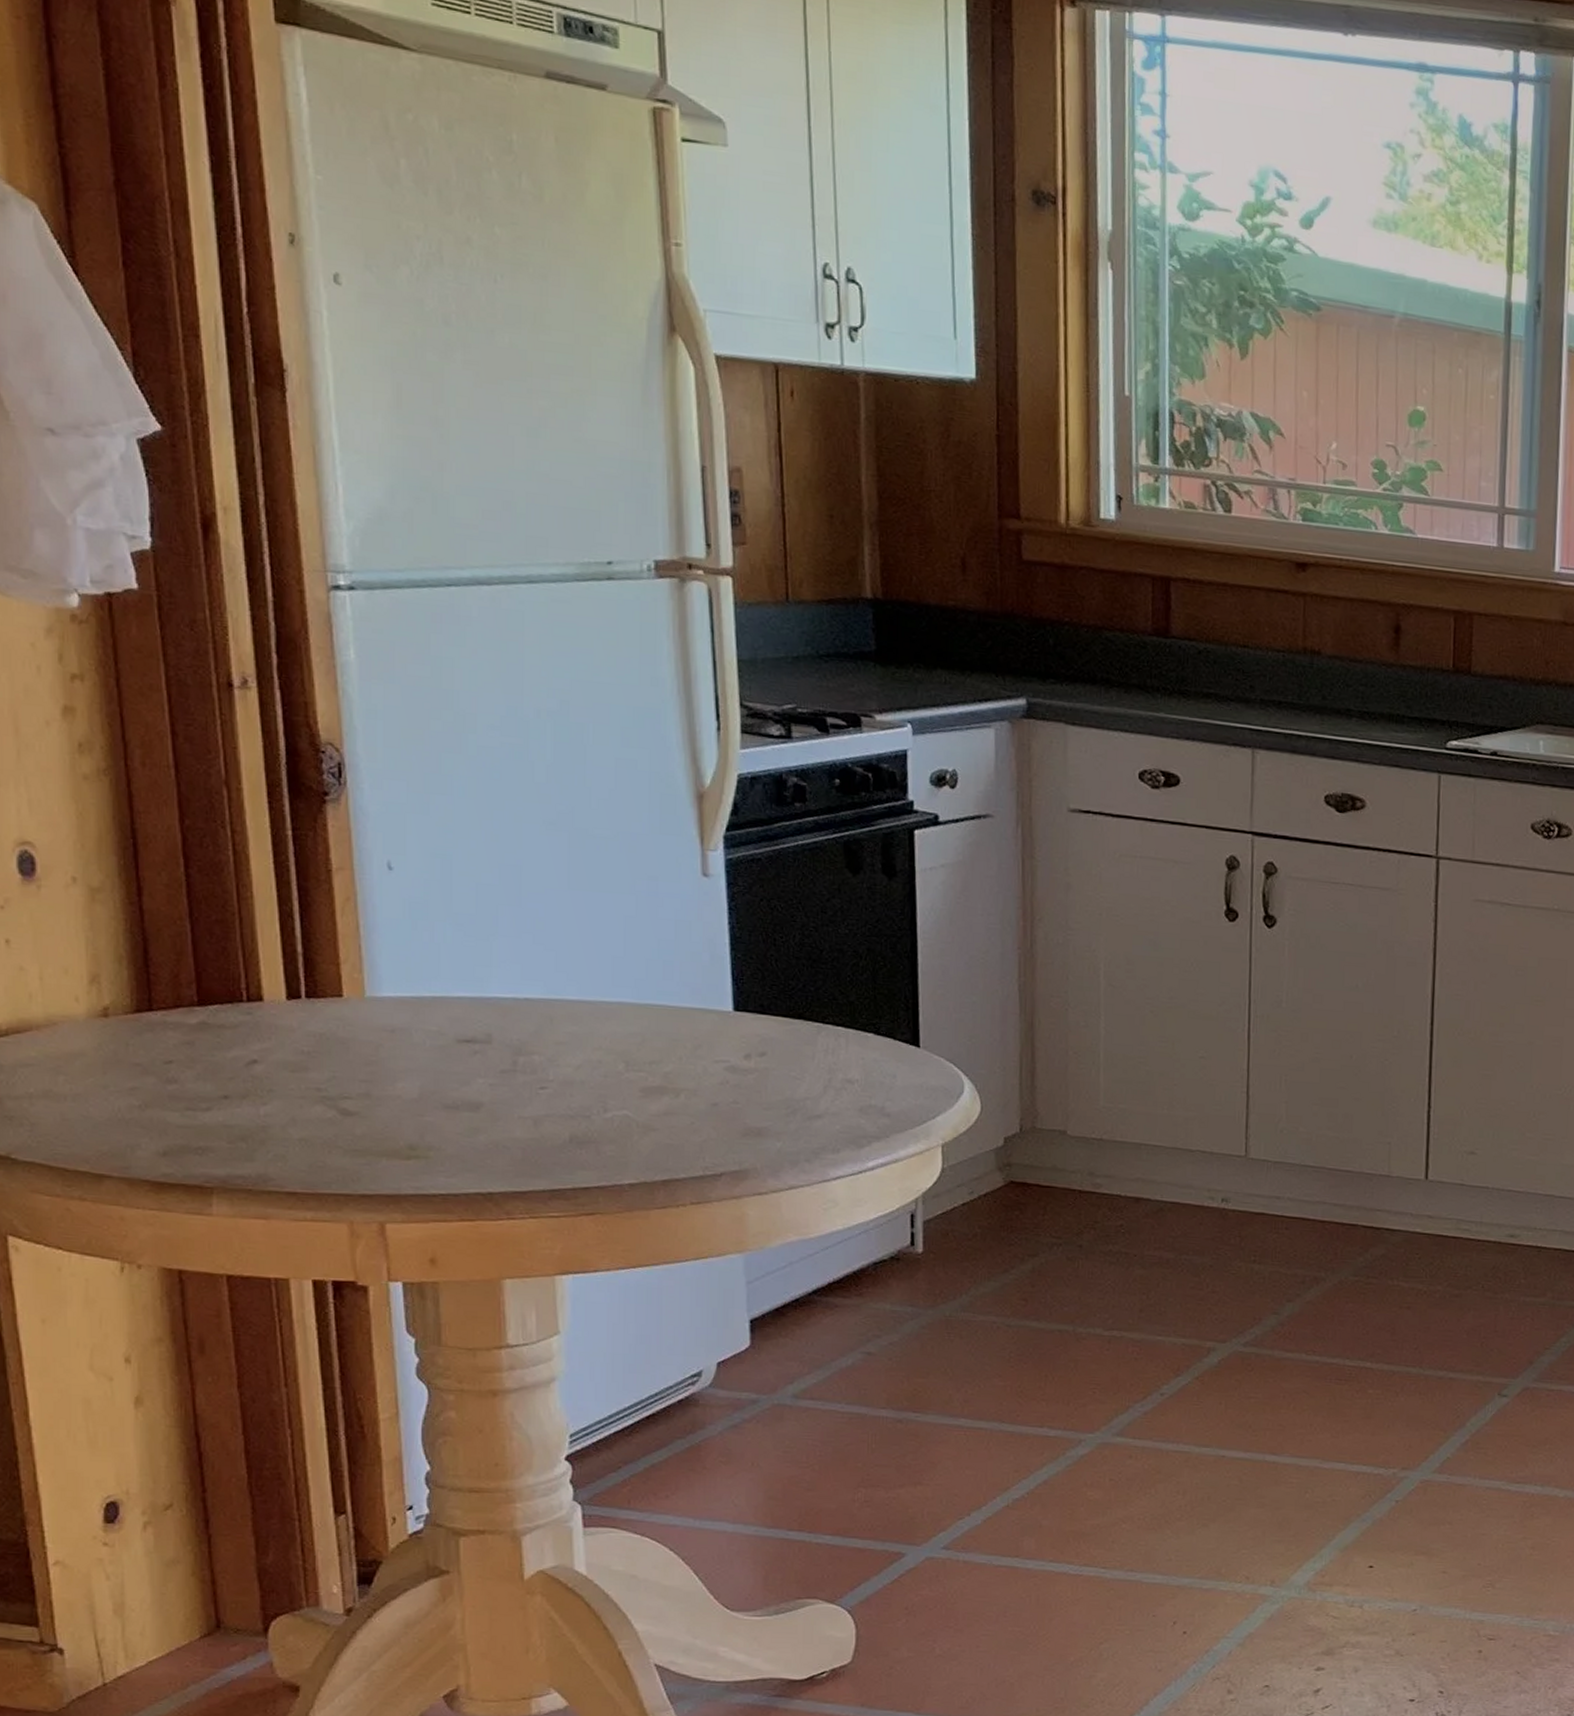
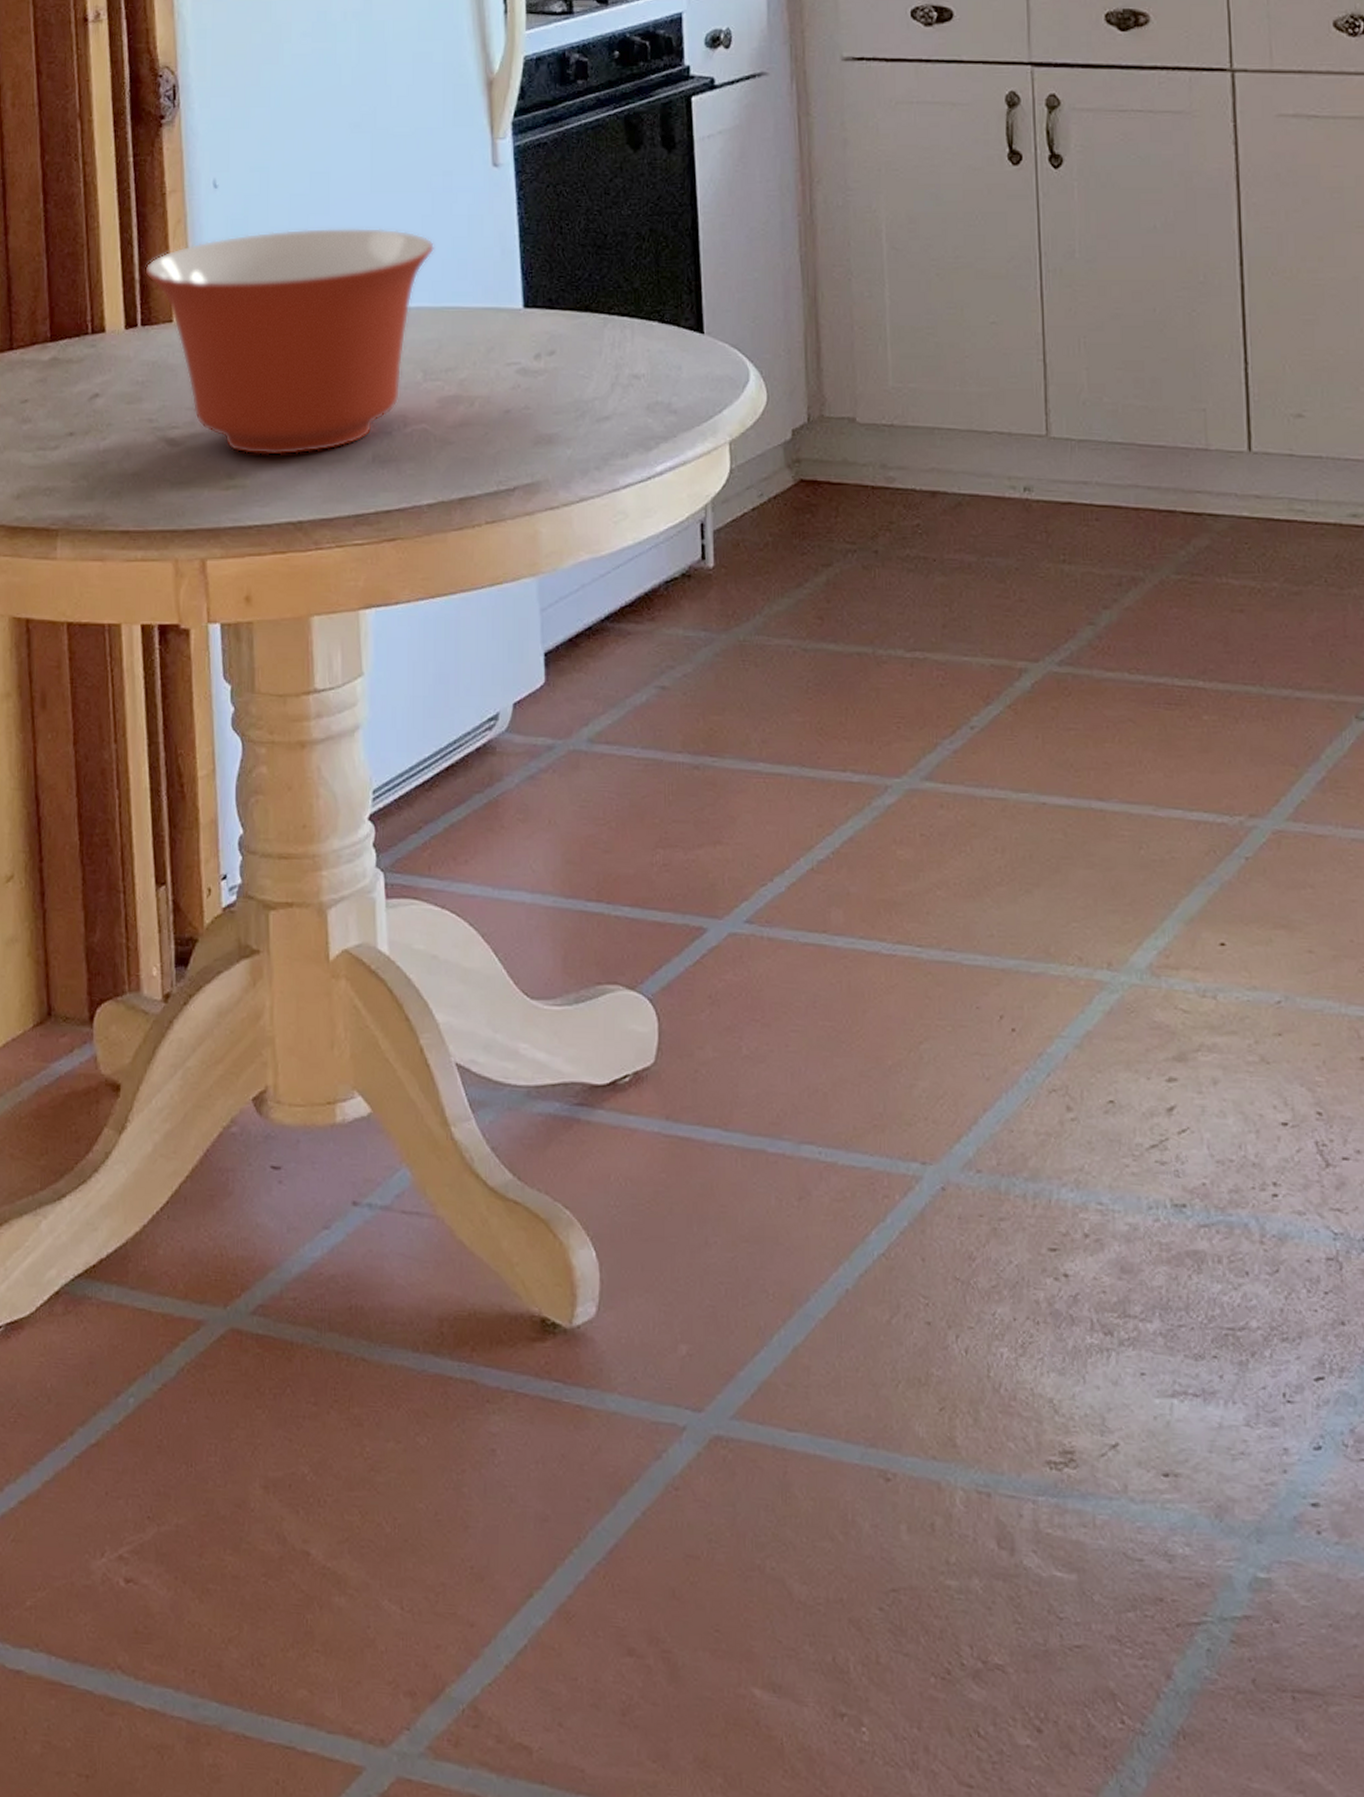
mixing bowl: none [309,917,639,1131] -> present [145,227,435,455]

